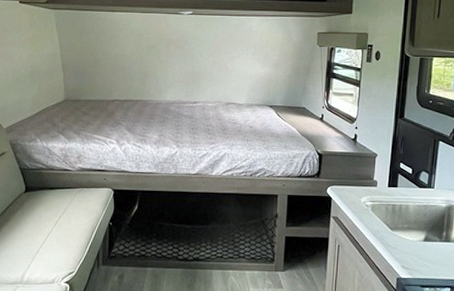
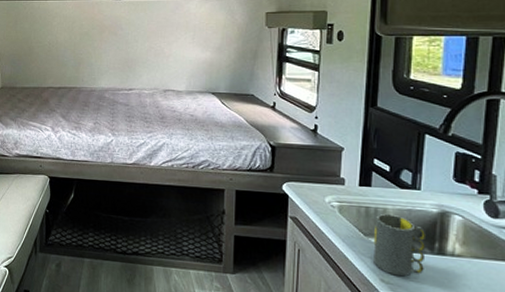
mug: none [397,209,437,262] -> present [373,213,427,277]

